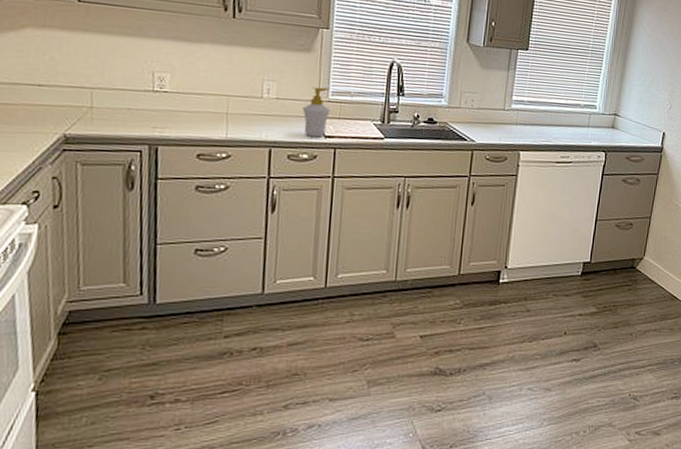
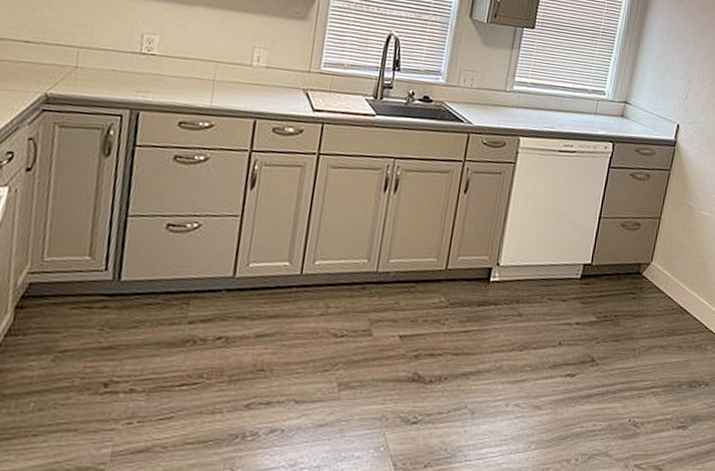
soap bottle: present [302,86,330,138] -> none [292,56,322,111]

